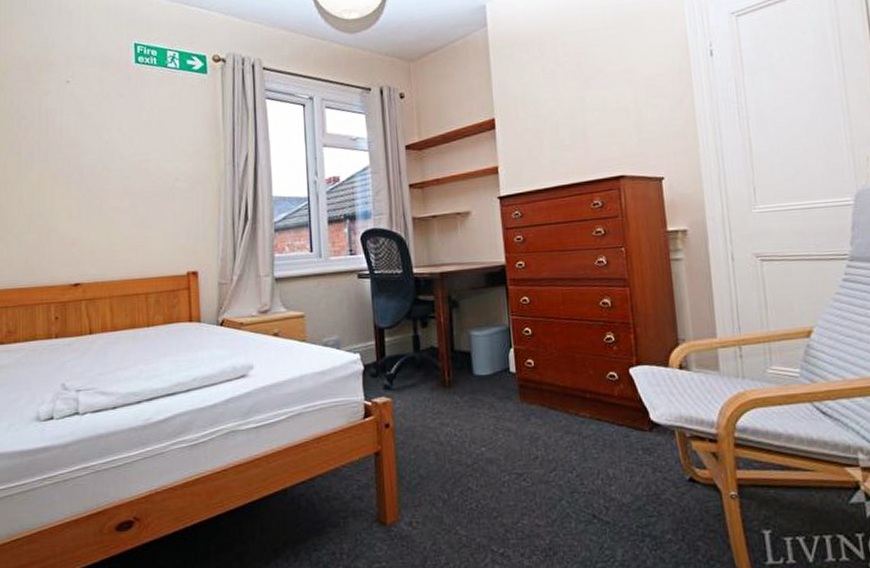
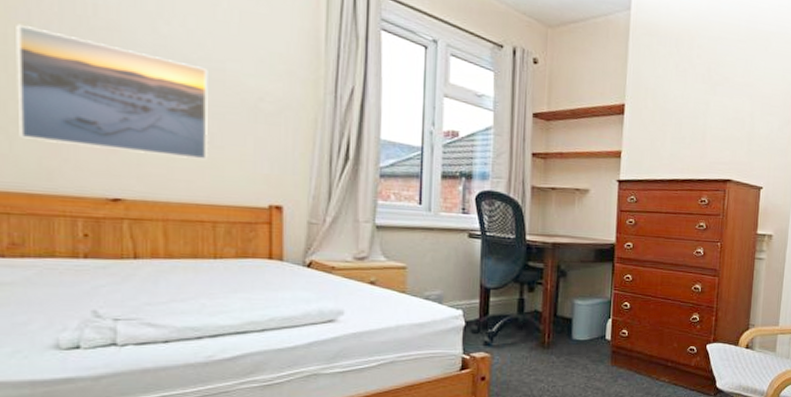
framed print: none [12,154,139,245] -> present [16,24,208,160]

